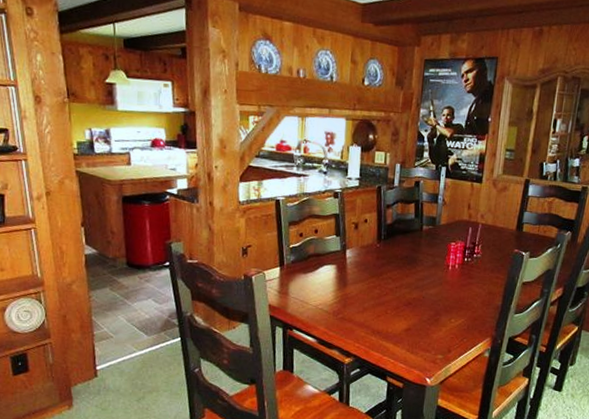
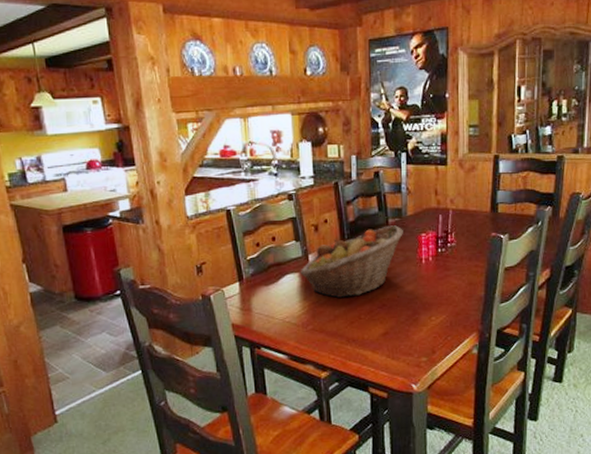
fruit basket: none [337,232,435,292] -> present [300,225,403,298]

